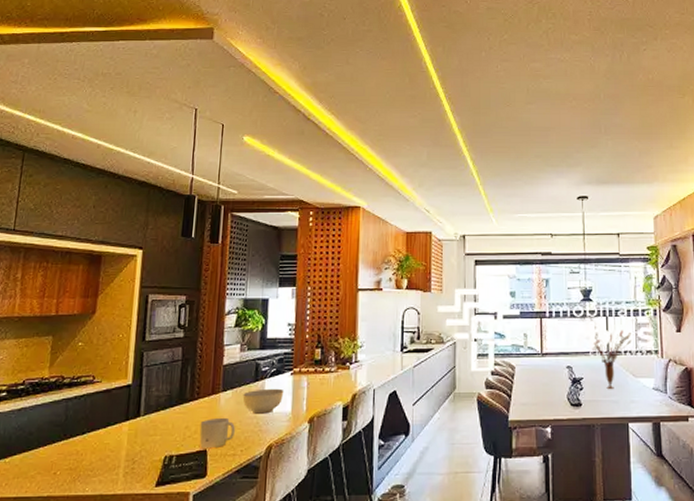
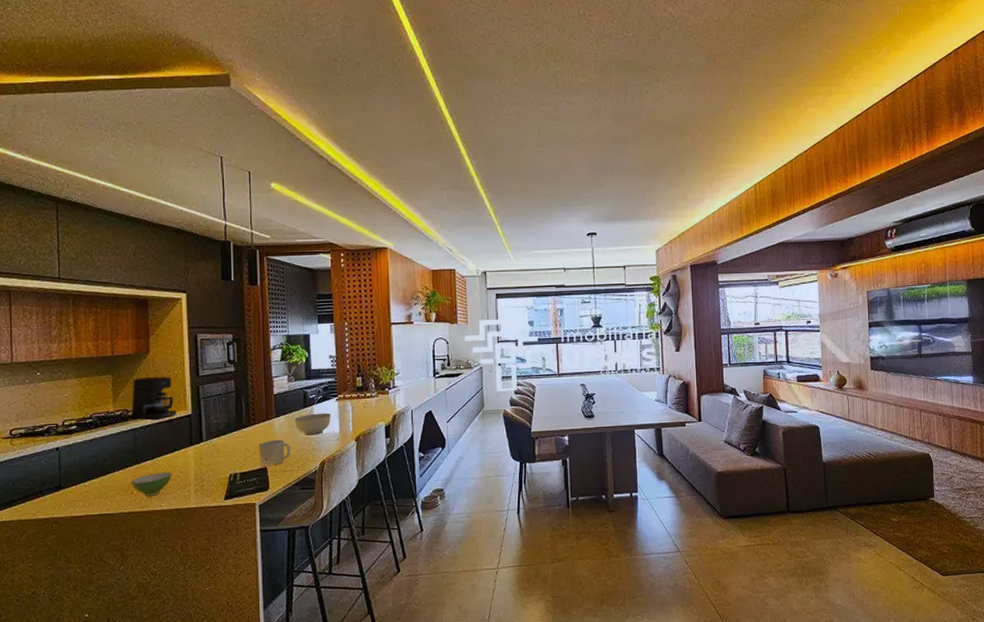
bowl: none [55,450,102,478] -> present [130,472,172,496]
coffee maker: none [66,339,116,388] -> present [131,376,177,420]
bouquet: present [593,330,631,390] -> none [603,351,637,403]

